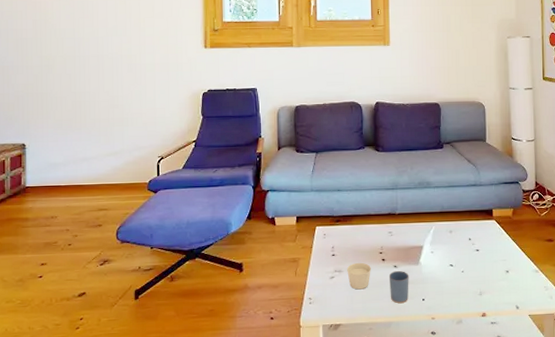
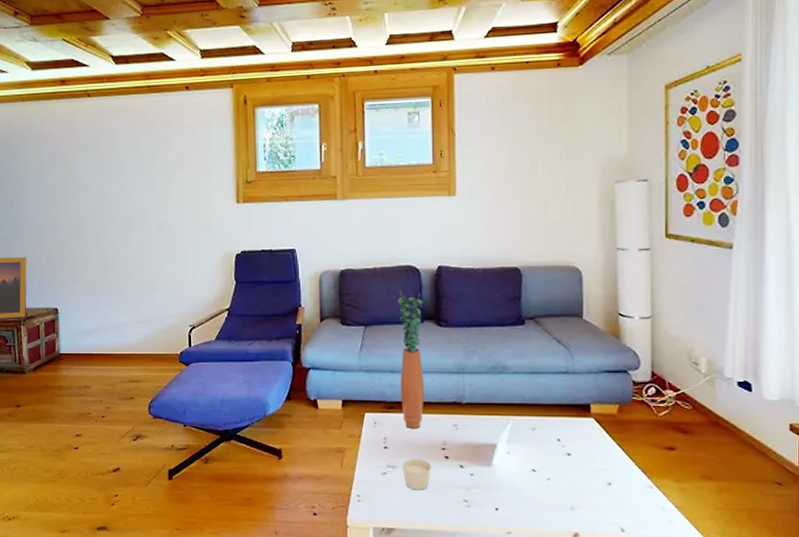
vase: none [343,123,366,238] -> present [397,291,425,428]
mug: present [389,270,409,303] -> none [453,471,479,510]

